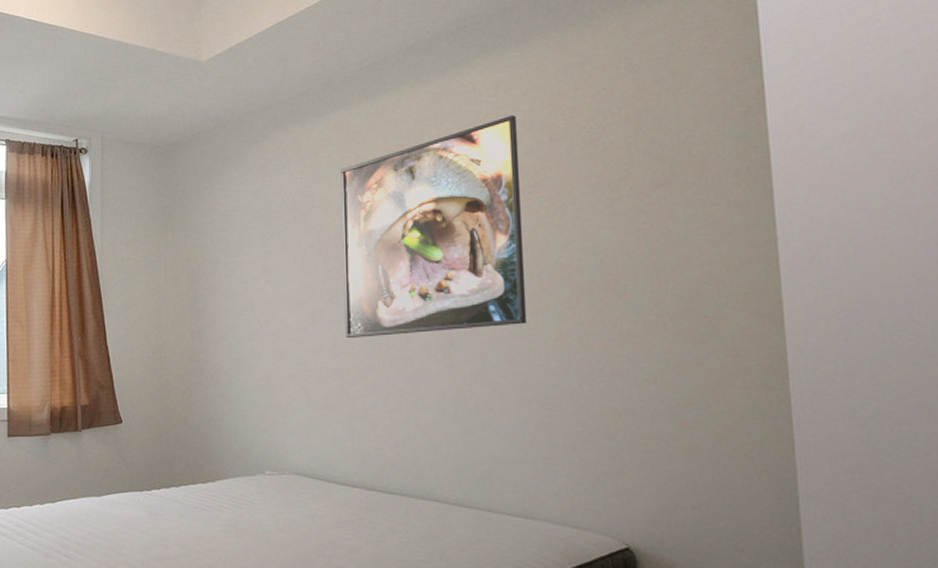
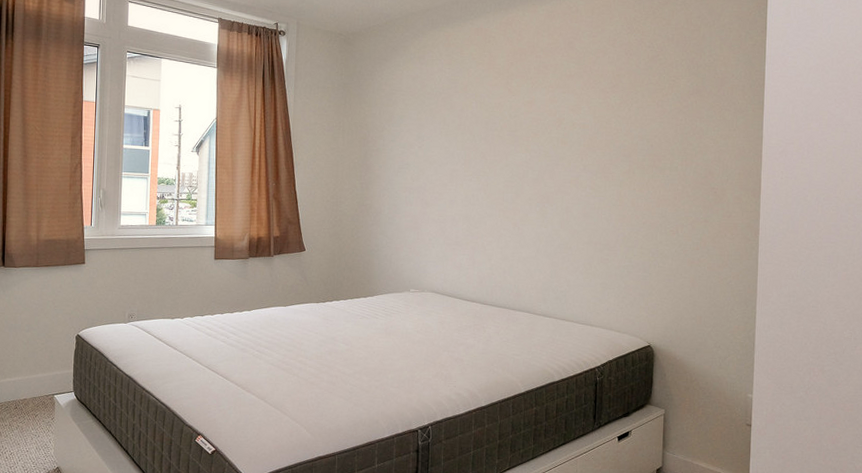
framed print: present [341,114,528,338] -> none [474,33,605,193]

